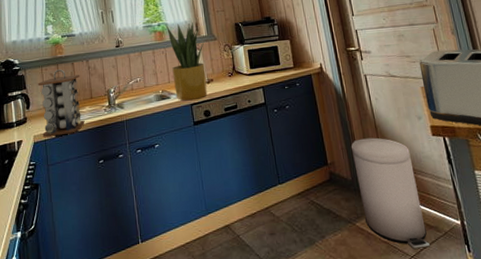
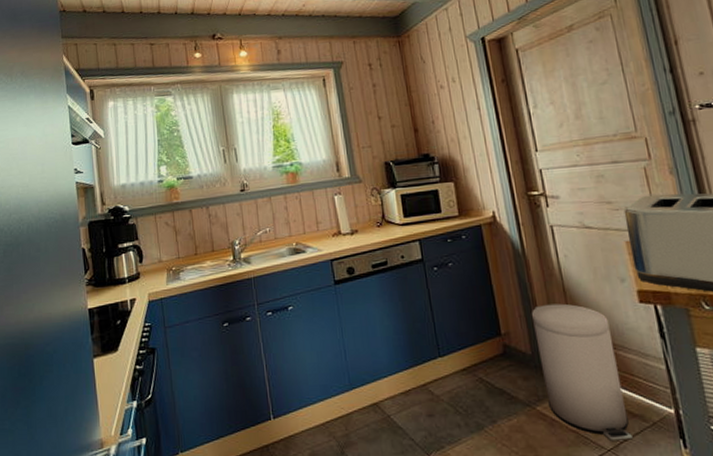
spice rack: present [37,69,85,137] -> none [151,217,206,295]
planter: present [165,22,207,101] -> none [299,161,351,256]

